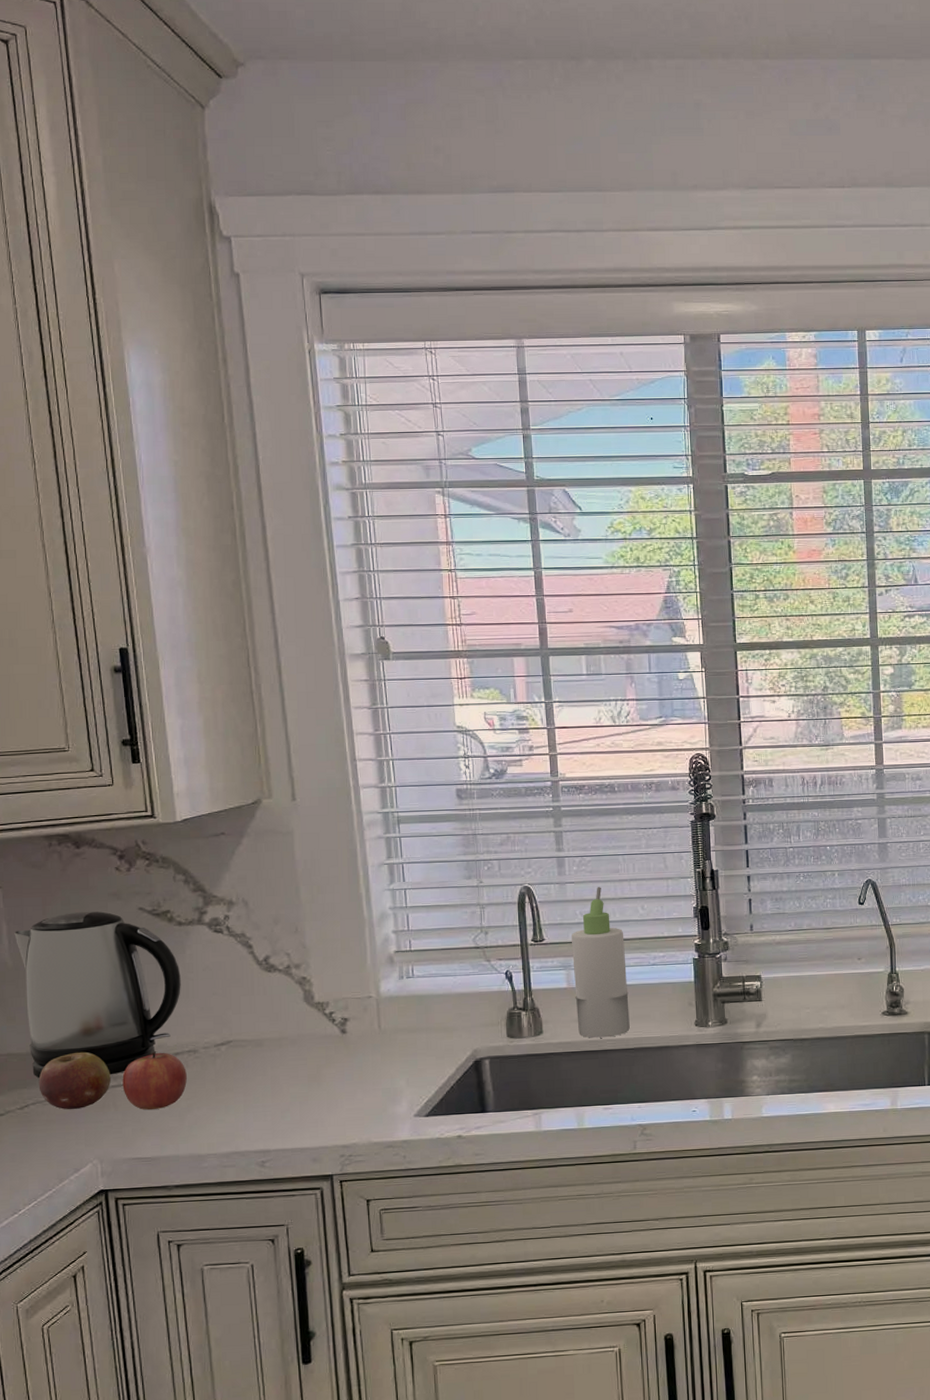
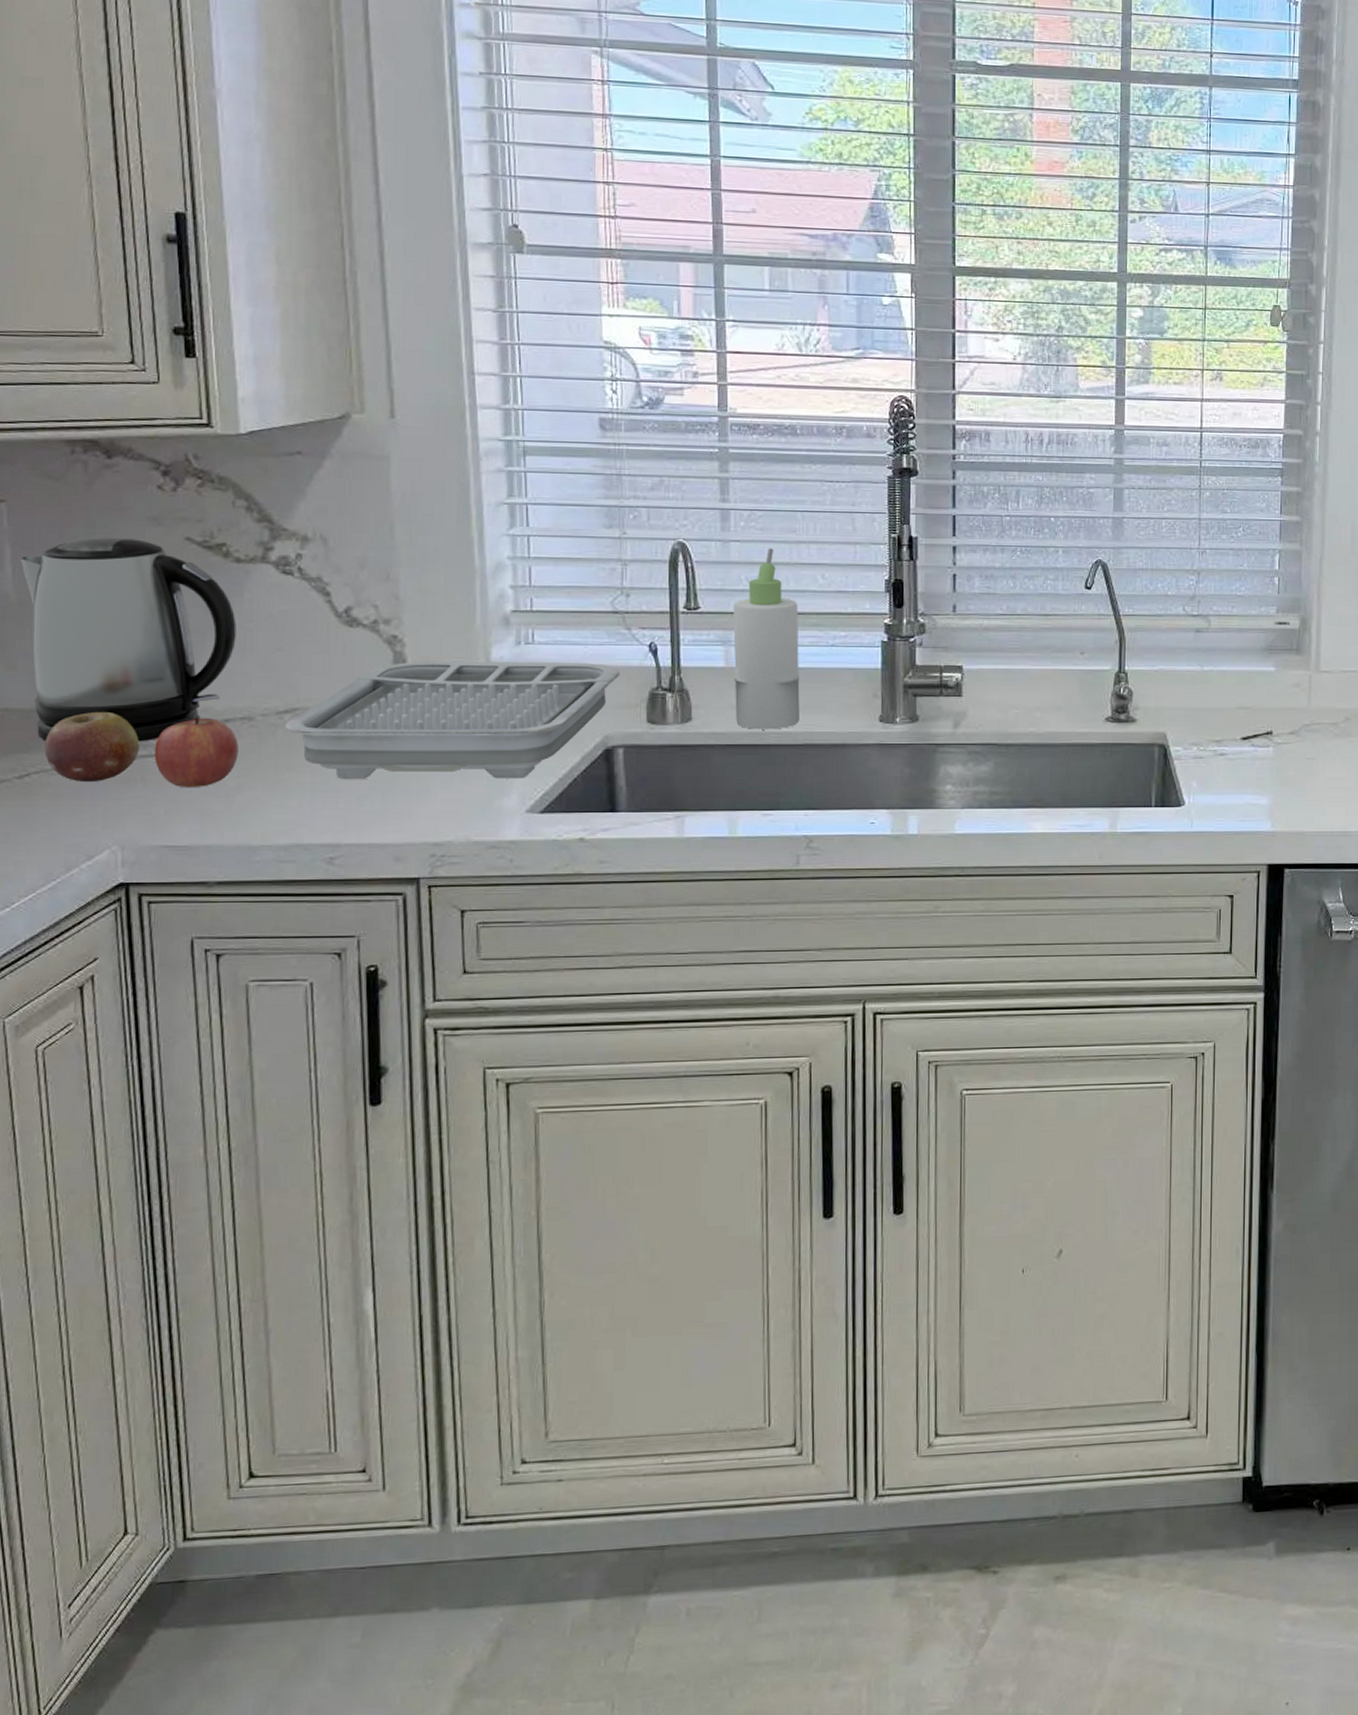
dish rack: none [222,990,484,1097] -> present [285,661,620,779]

